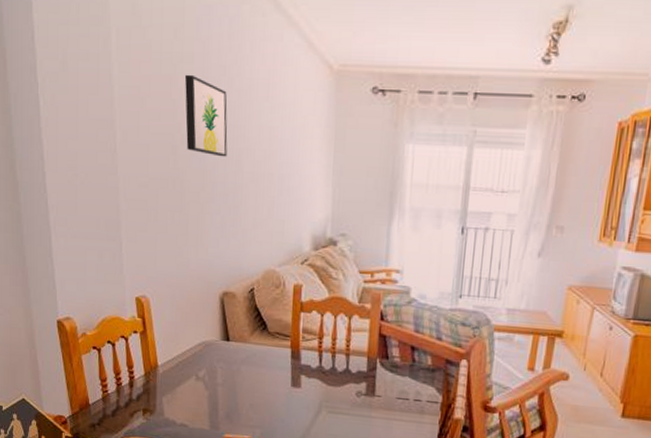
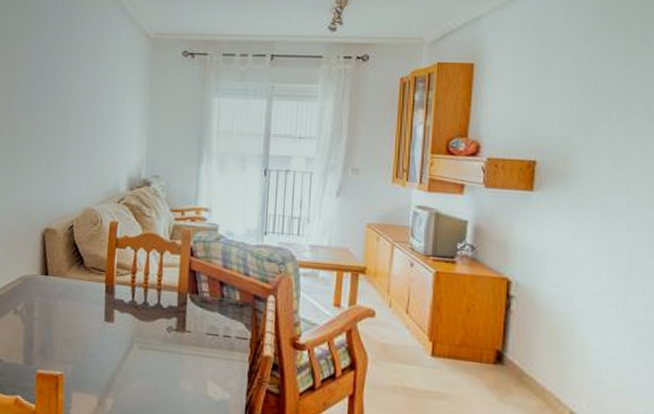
wall art: present [184,74,228,157] -> none [21,42,59,110]

